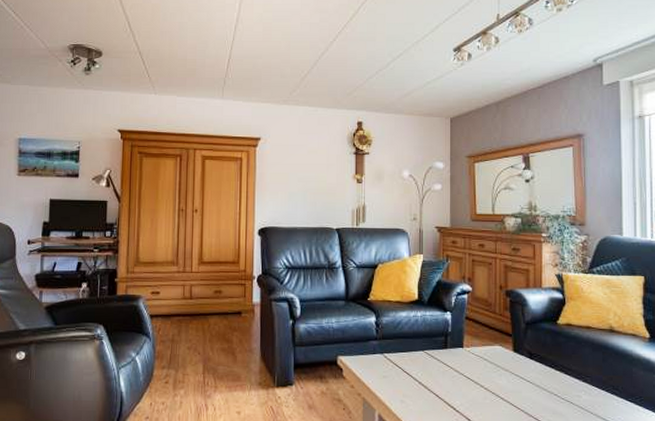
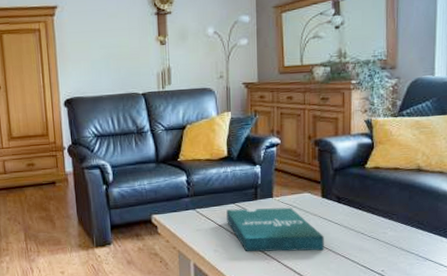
pizza box: none [415,357,516,411] -> present [226,207,324,252]

